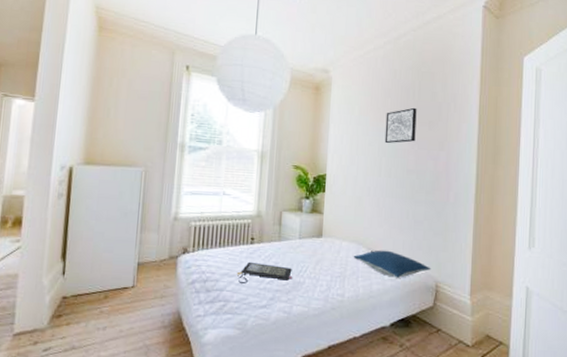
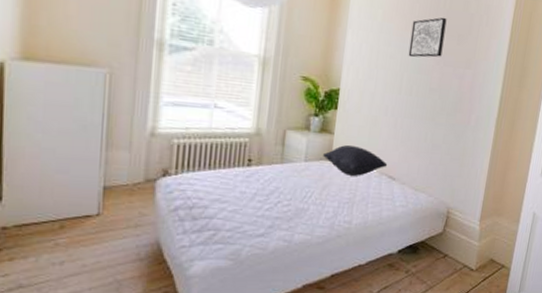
clutch bag: present [236,261,293,284] -> none [229,186,296,210]
pillow: none [315,223,374,252] -> present [323,144,388,176]
pillow: present [353,250,432,278] -> none [364,174,445,204]

